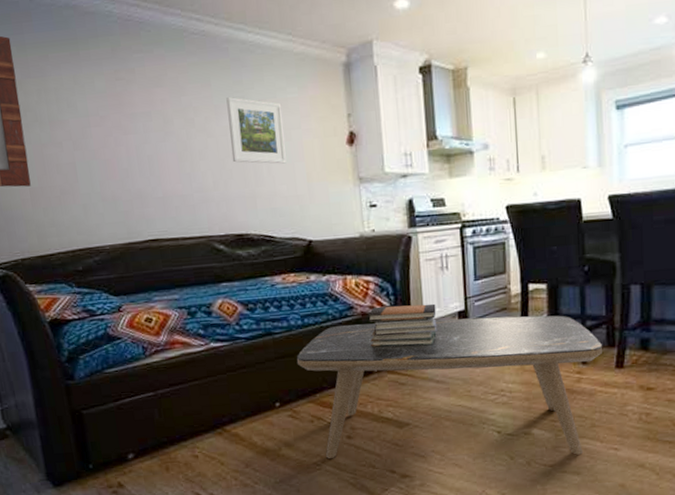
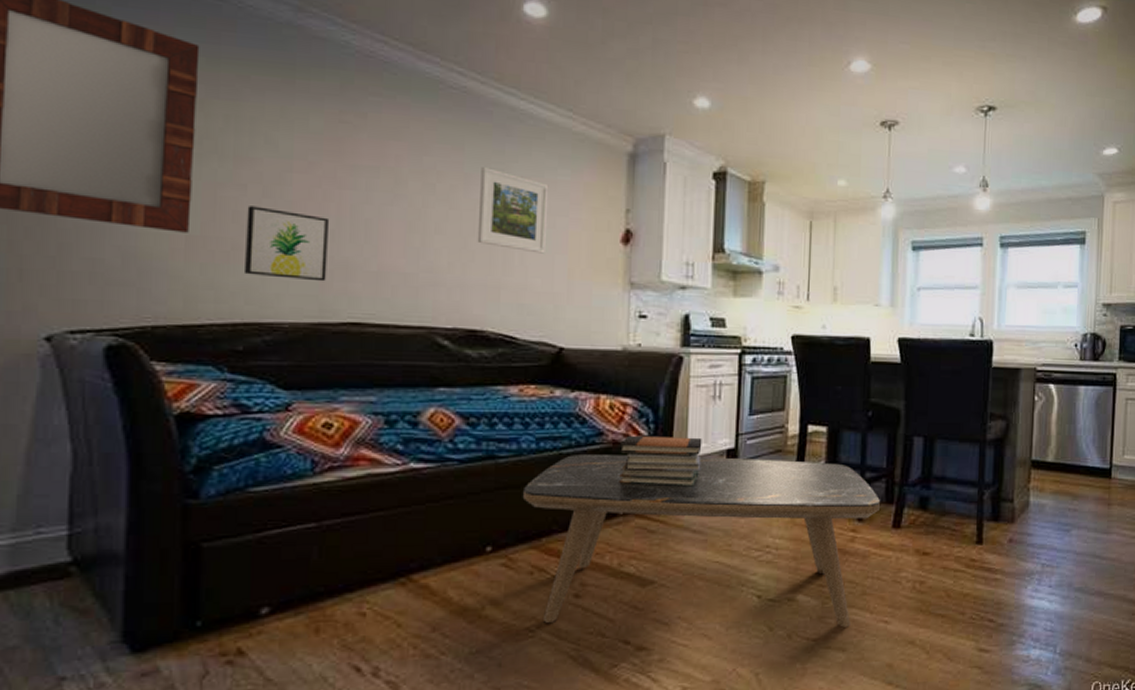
wall art: none [65,158,129,213] -> present [243,206,330,282]

